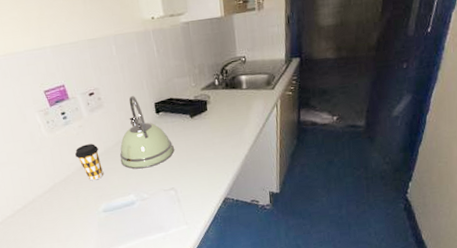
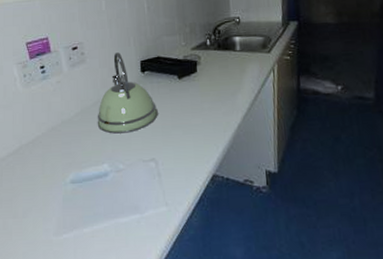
coffee cup: present [75,143,103,181] -> none [49,102,76,145]

